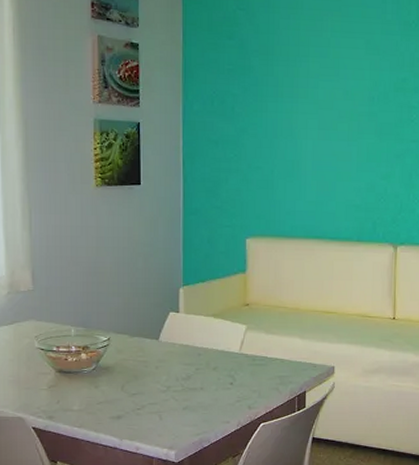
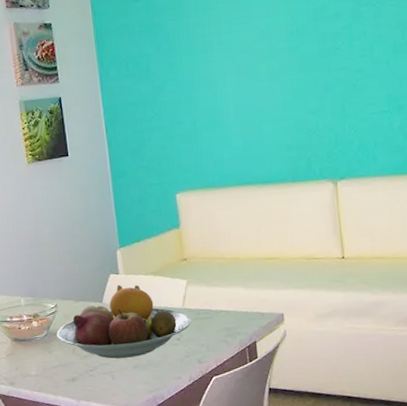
fruit bowl: none [106,324,245,398] -> present [56,285,191,359]

